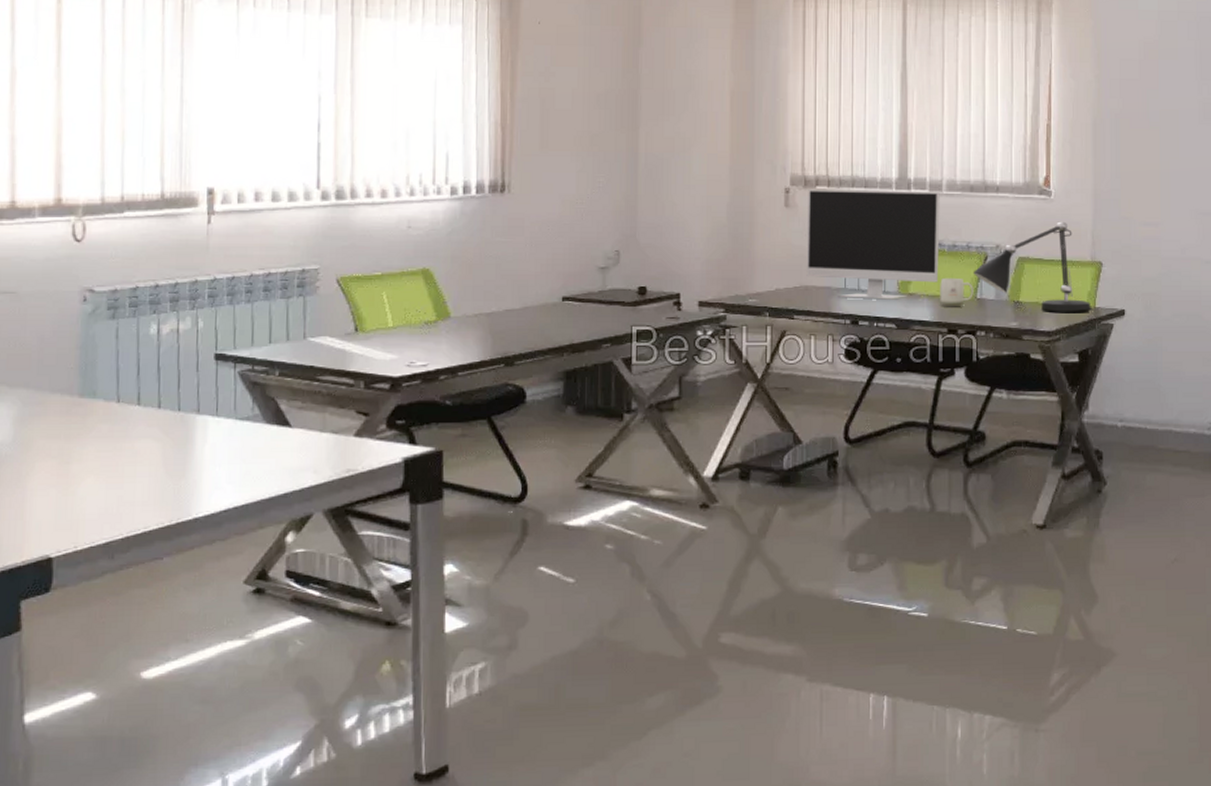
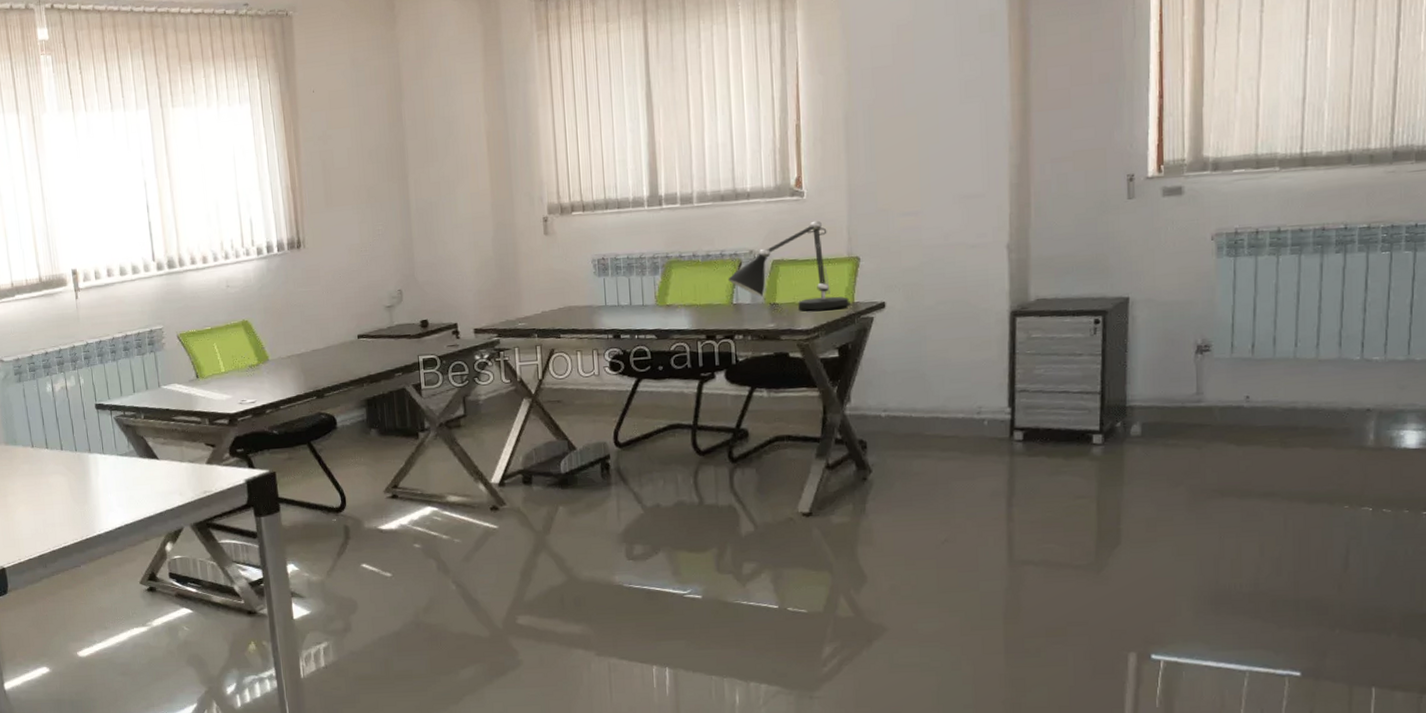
computer monitor: present [806,190,940,301] -> none [565,205,695,315]
mug: present [940,277,974,307] -> none [696,286,730,315]

